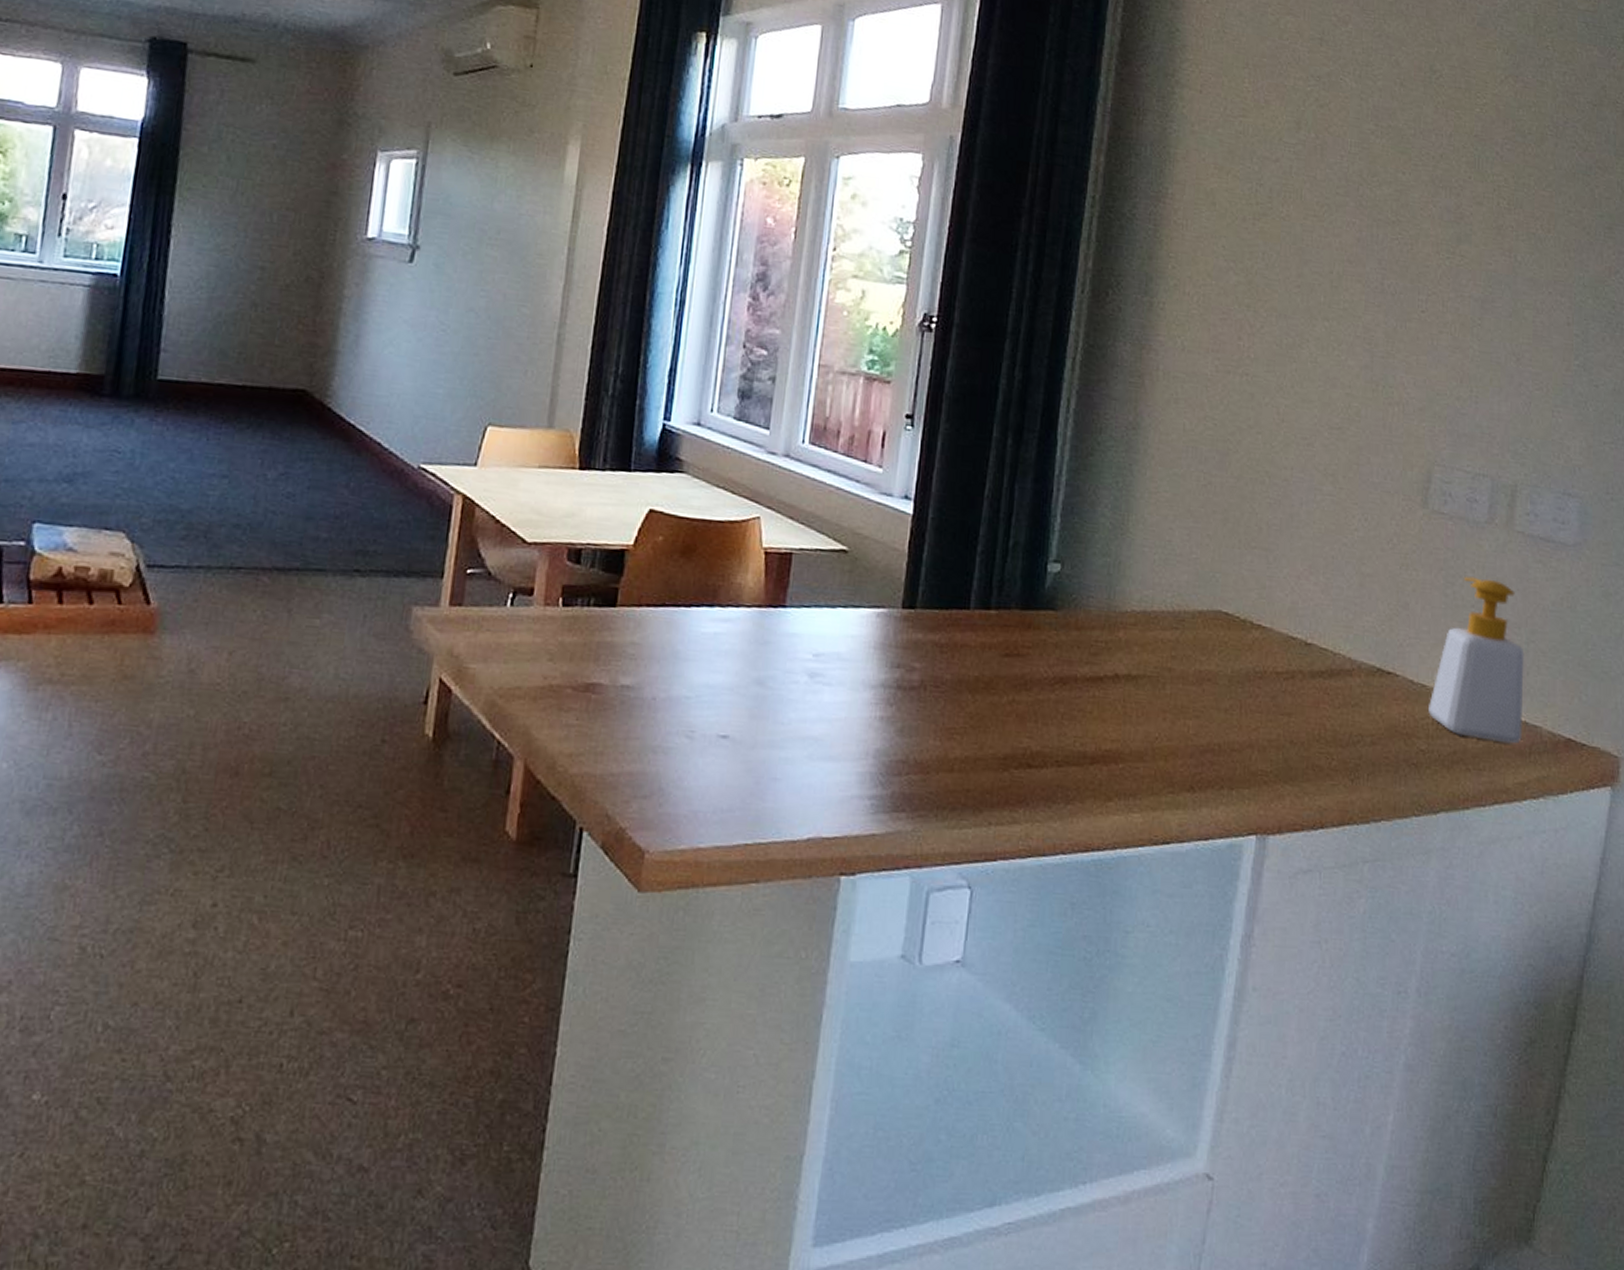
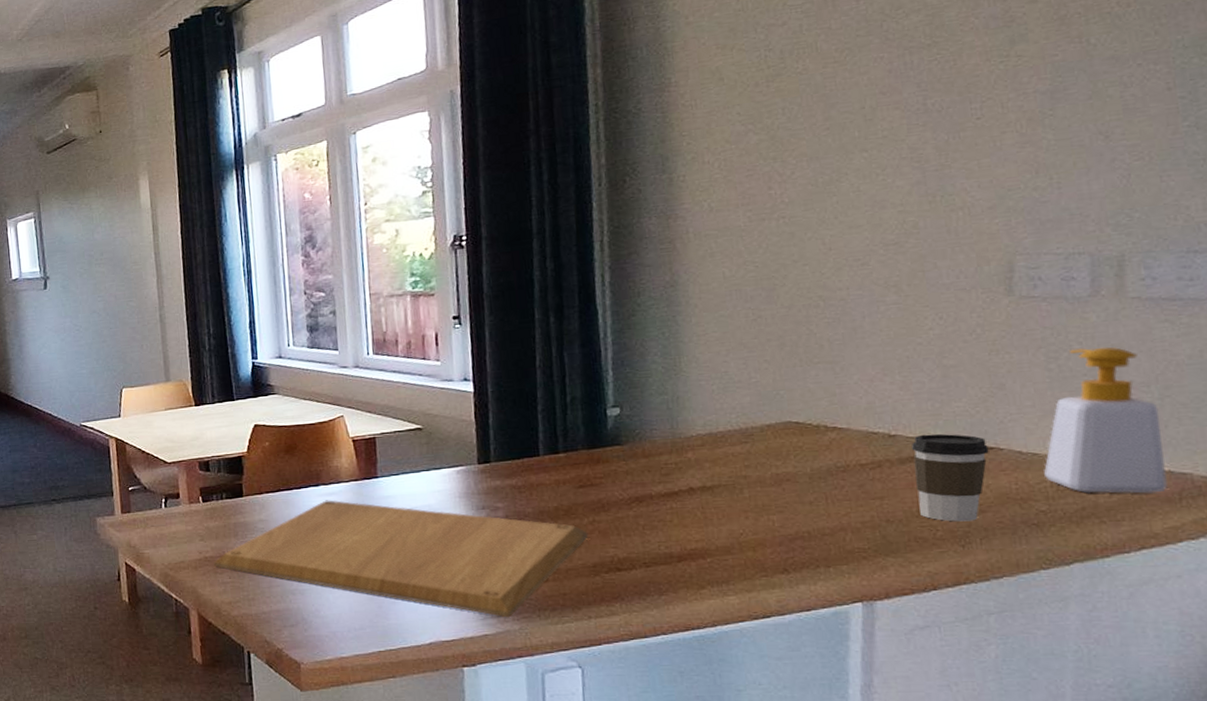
chopping board: none [559,627,1005,815] -> present [213,500,589,618]
coffee cup: none [1320,647,1387,753] -> present [912,433,989,522]

